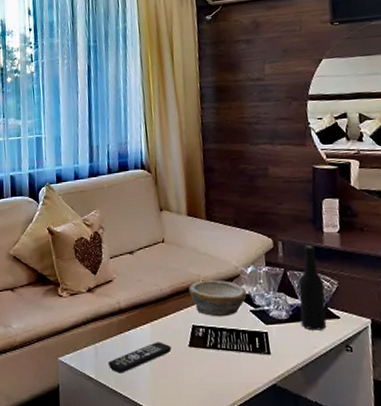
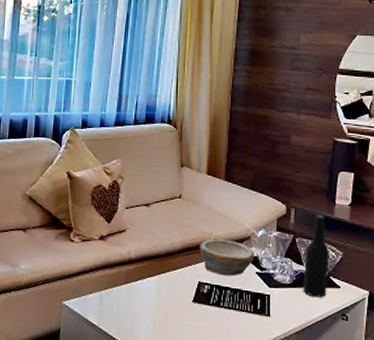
remote control: present [108,342,172,374] -> none [112,294,175,322]

